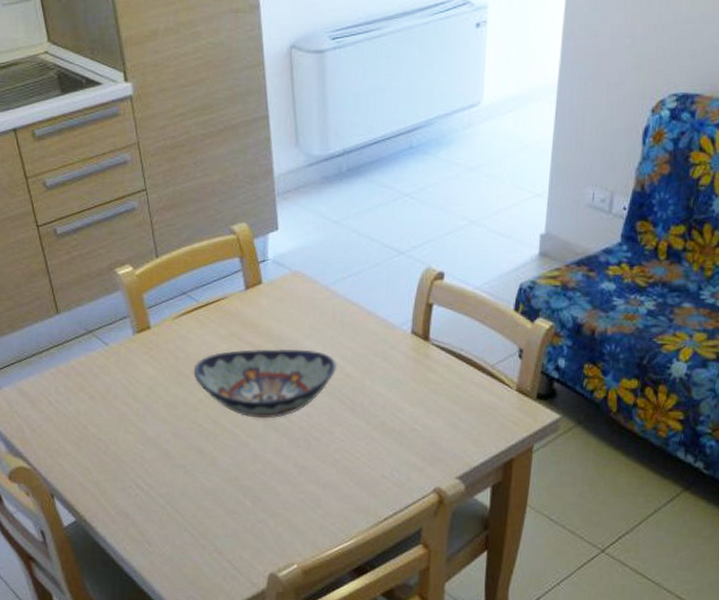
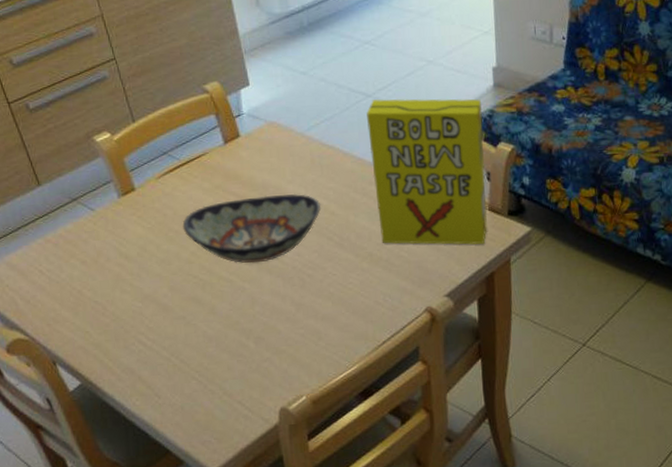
cereal box: none [395,258,524,428] -> present [367,98,488,245]

